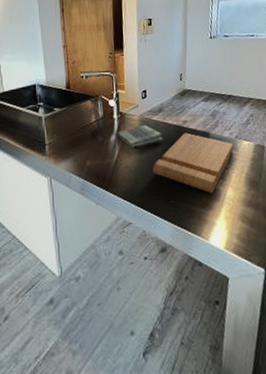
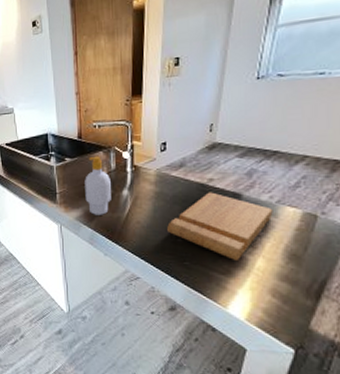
soap bottle: none [74,105,101,164] -> present [85,156,111,215]
dish towel: present [116,124,164,150] -> none [129,180,183,205]

